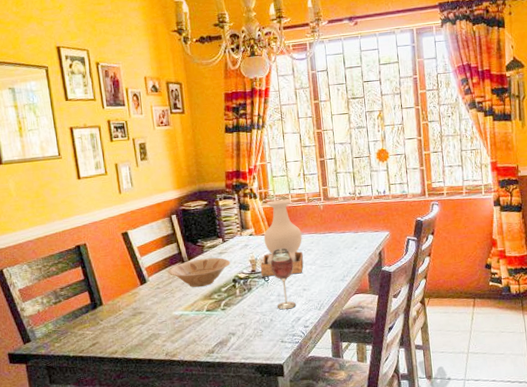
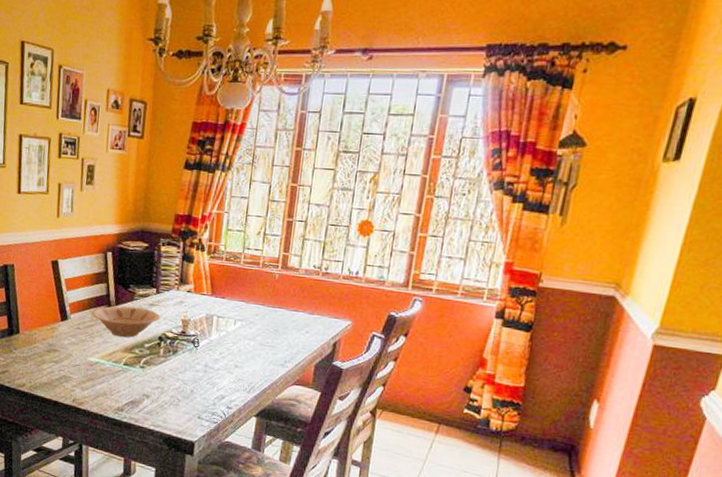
napkin holder: present [260,251,304,277] -> none [191,317,243,347]
vase: present [263,199,302,255] -> none [202,257,247,323]
wineglass: present [270,248,296,310] -> none [202,313,231,384]

